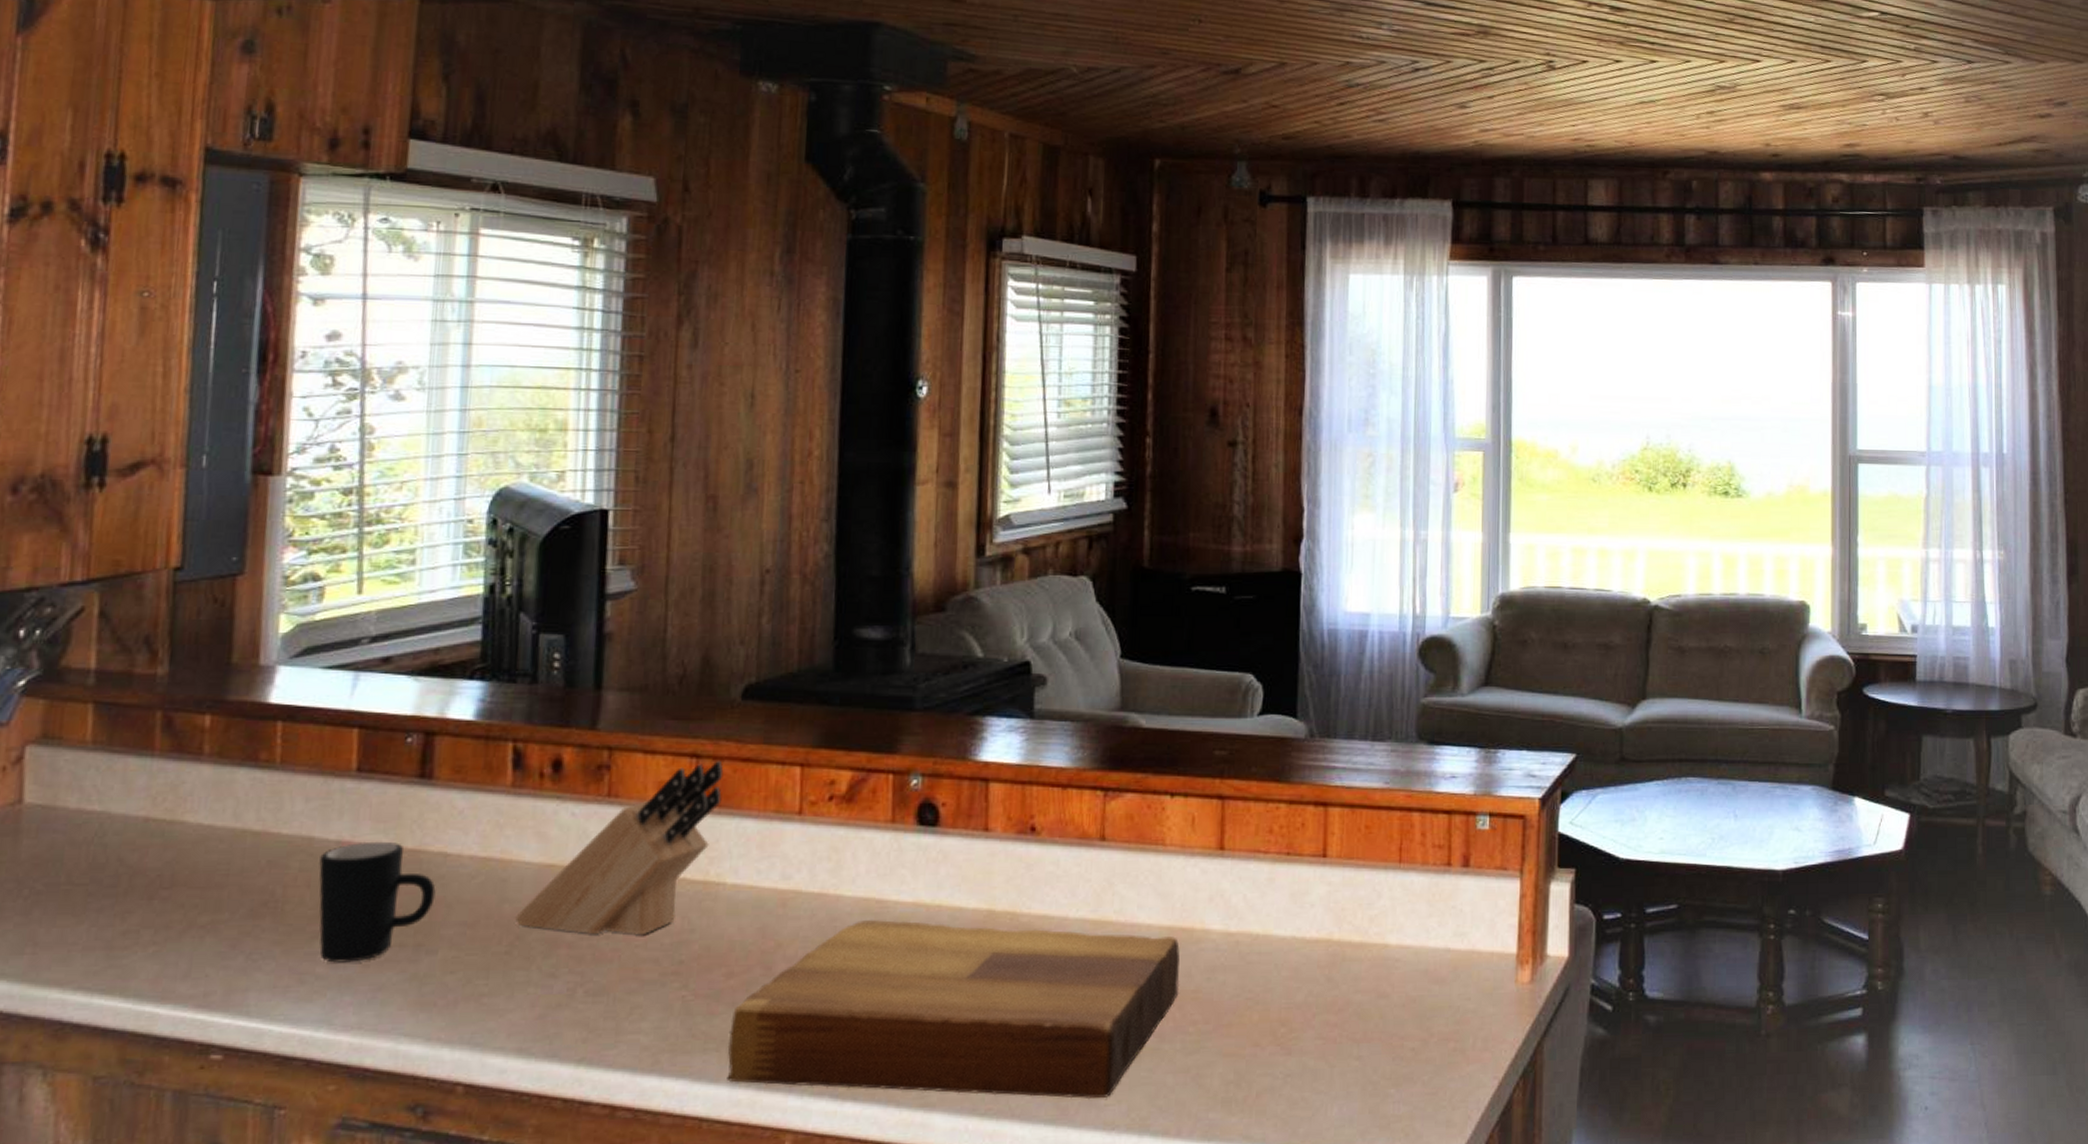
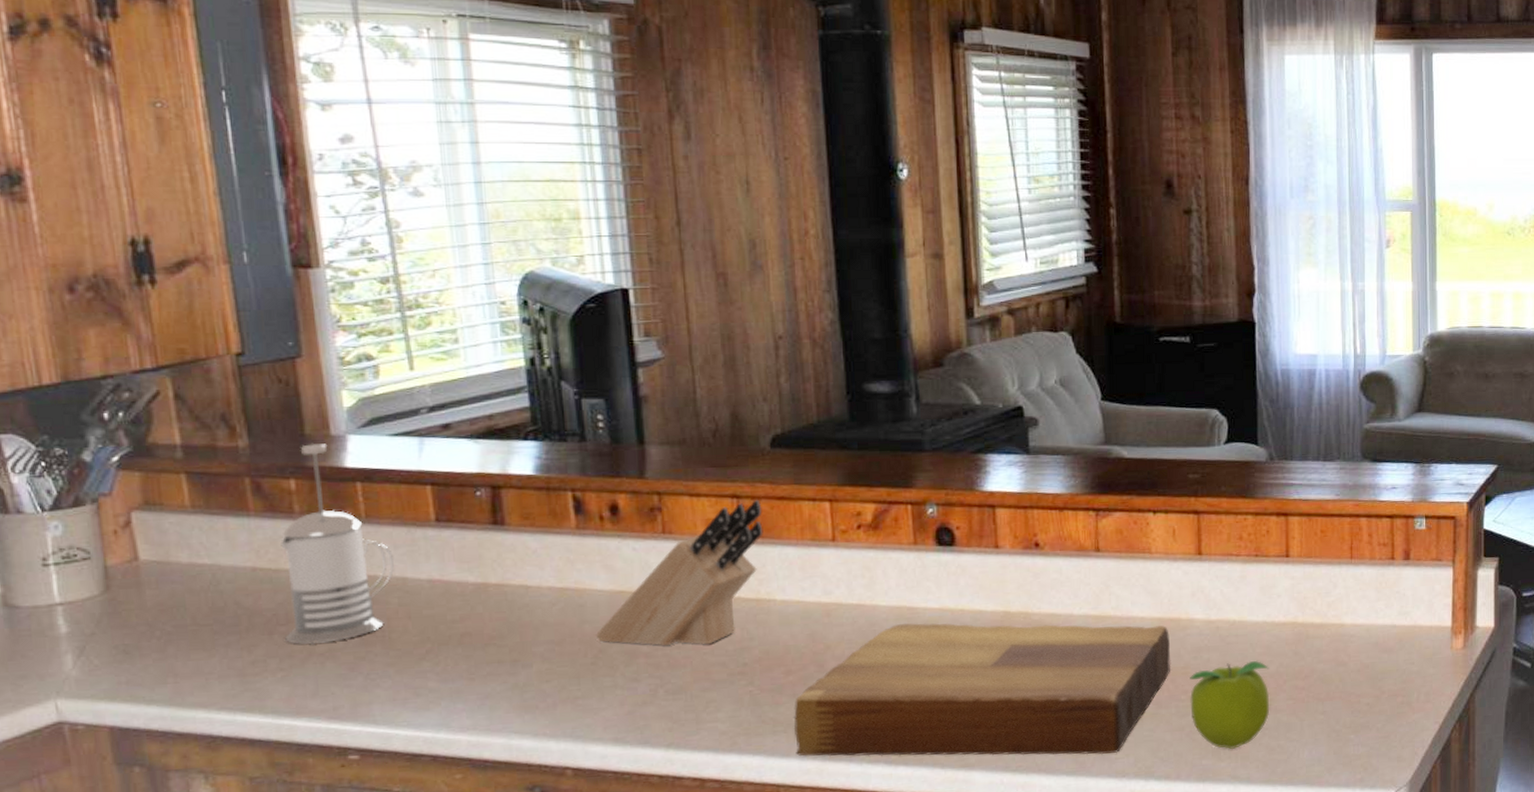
french press: none [165,675,303,914] -> present [280,444,394,645]
mug: present [319,841,436,963] -> none [415,578,523,679]
fruit: none [1199,985,1296,1101] -> present [1190,660,1270,750]

